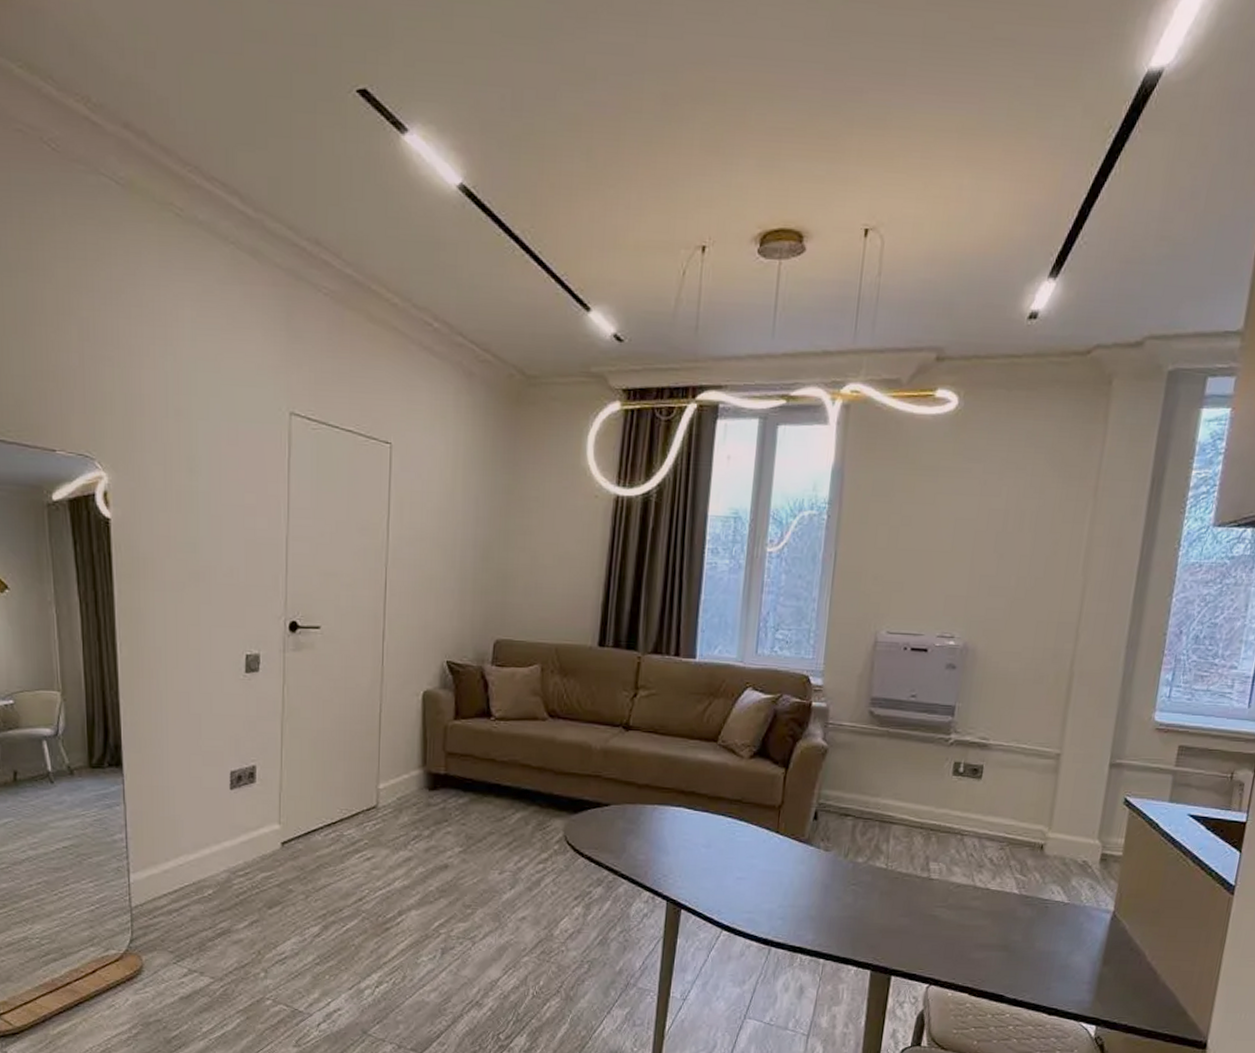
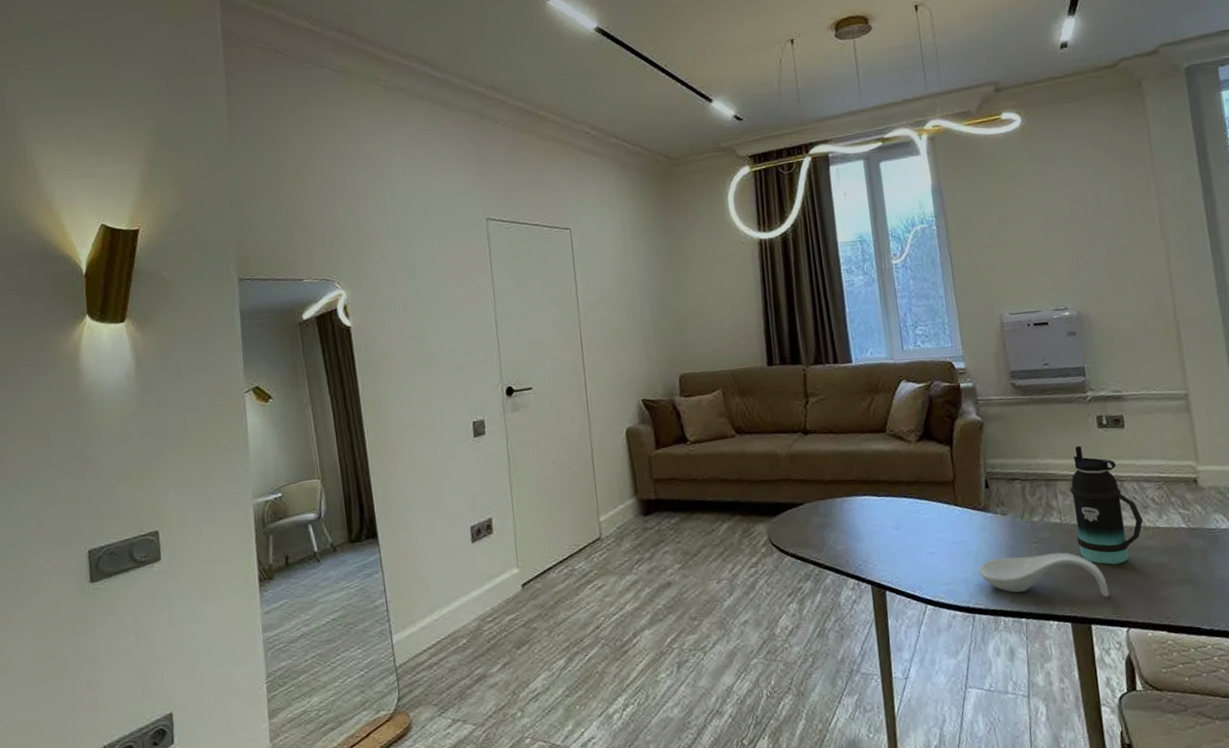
spoon rest: none [786,895,919,951] -> present [979,552,1110,598]
bottle: none [898,790,974,920] -> present [1069,445,1143,565]

